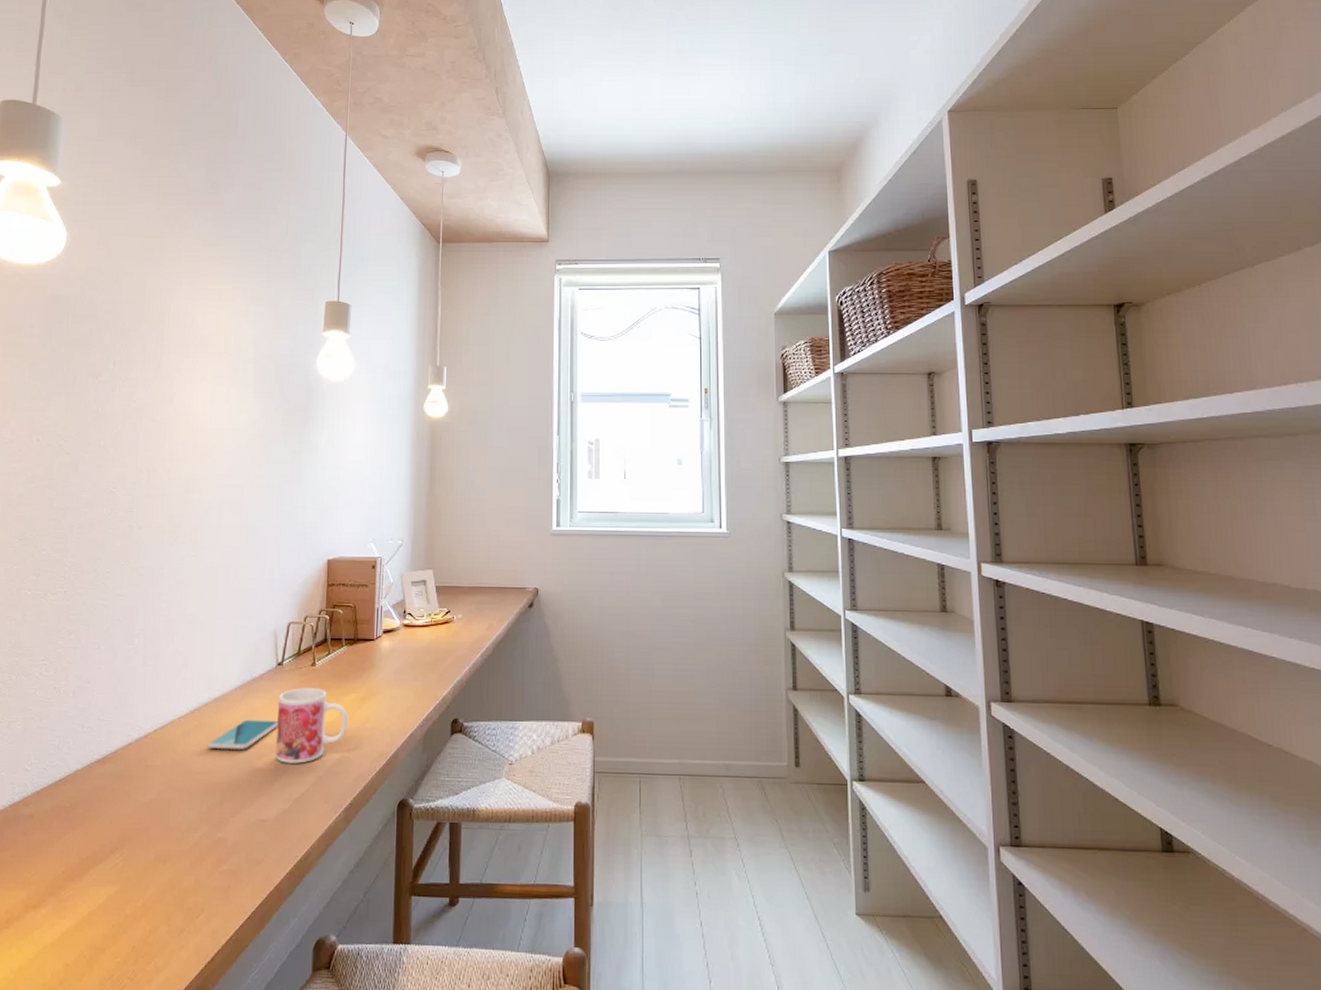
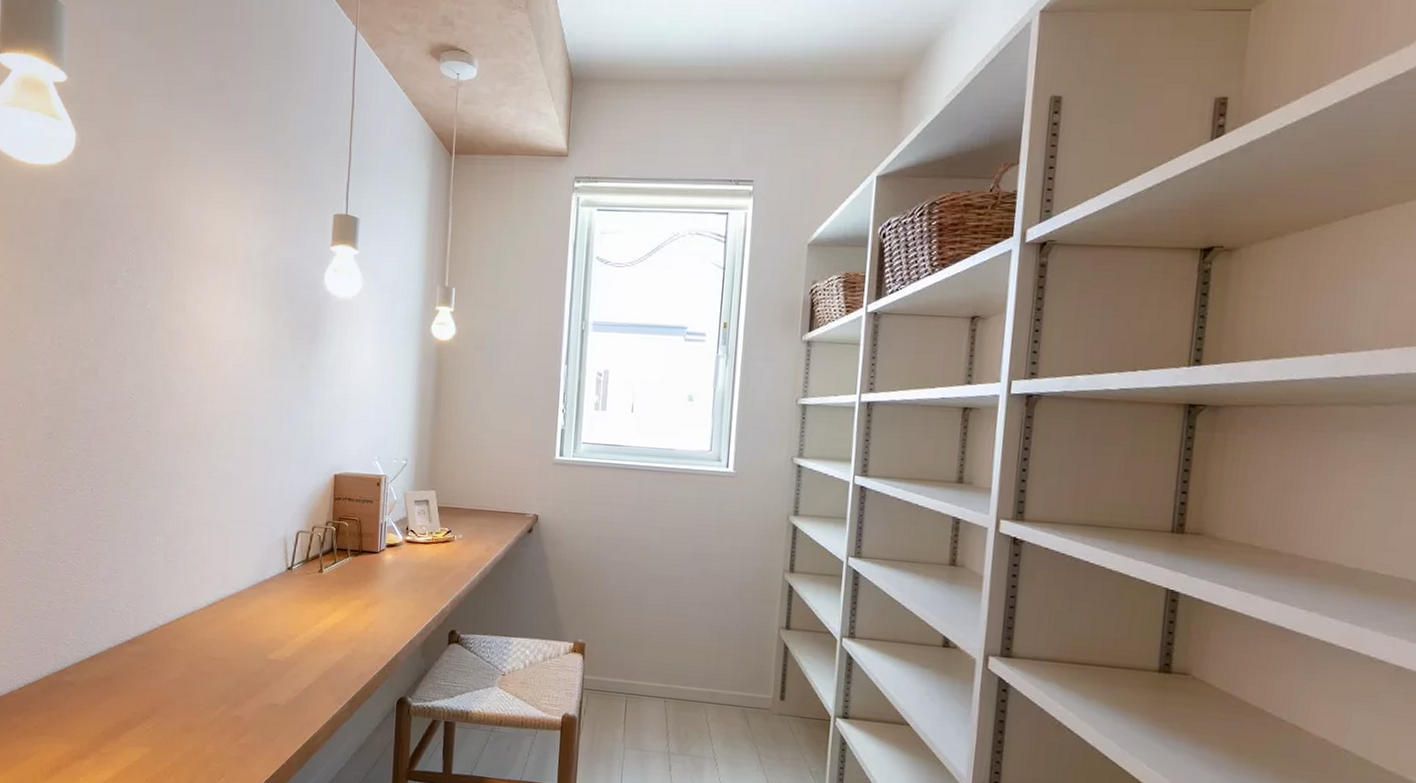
smartphone: present [208,719,279,750] -> none [225,616,289,642]
mug: present [276,688,348,764] -> none [286,591,352,659]

